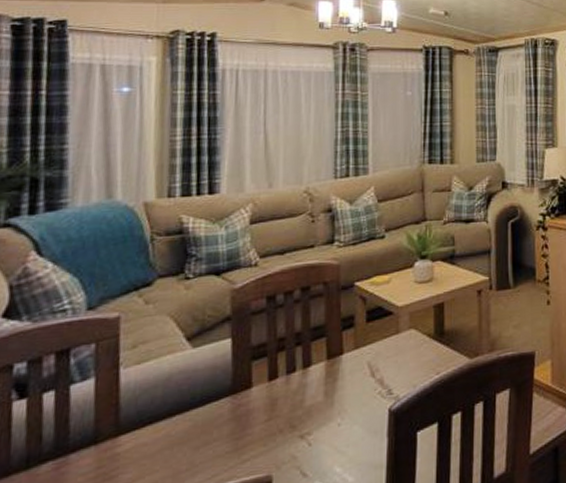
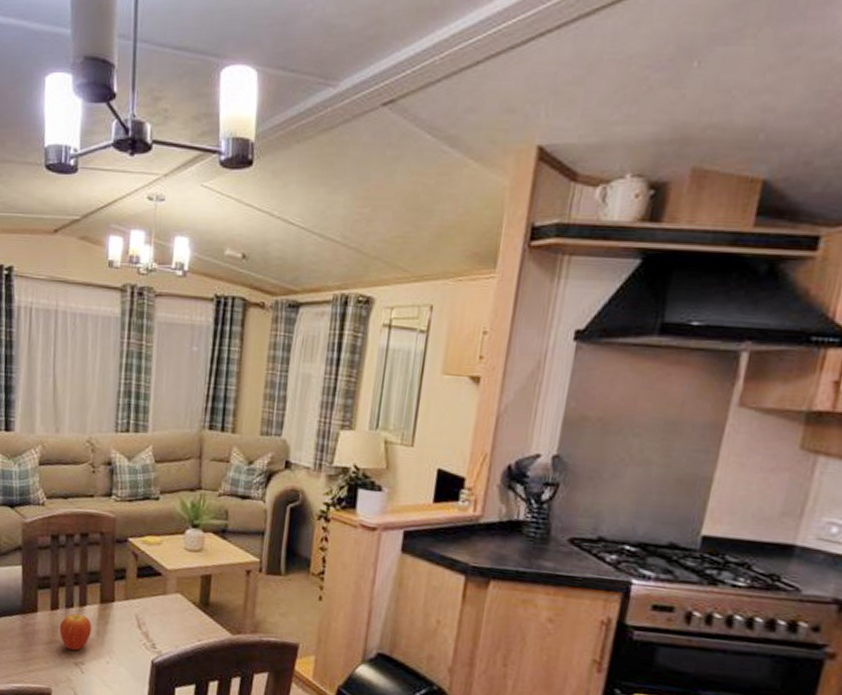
fruit: none [279,377,318,422] -> present [59,613,92,651]

